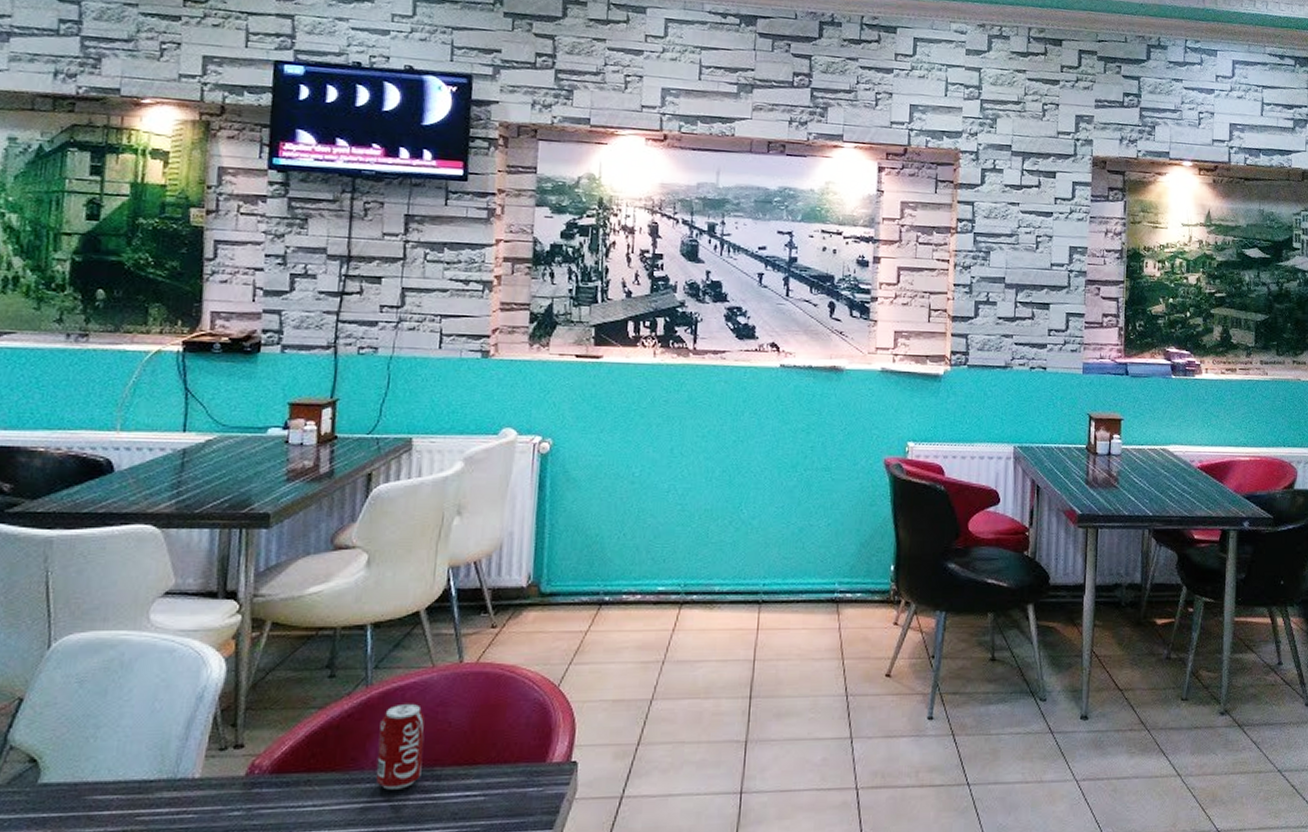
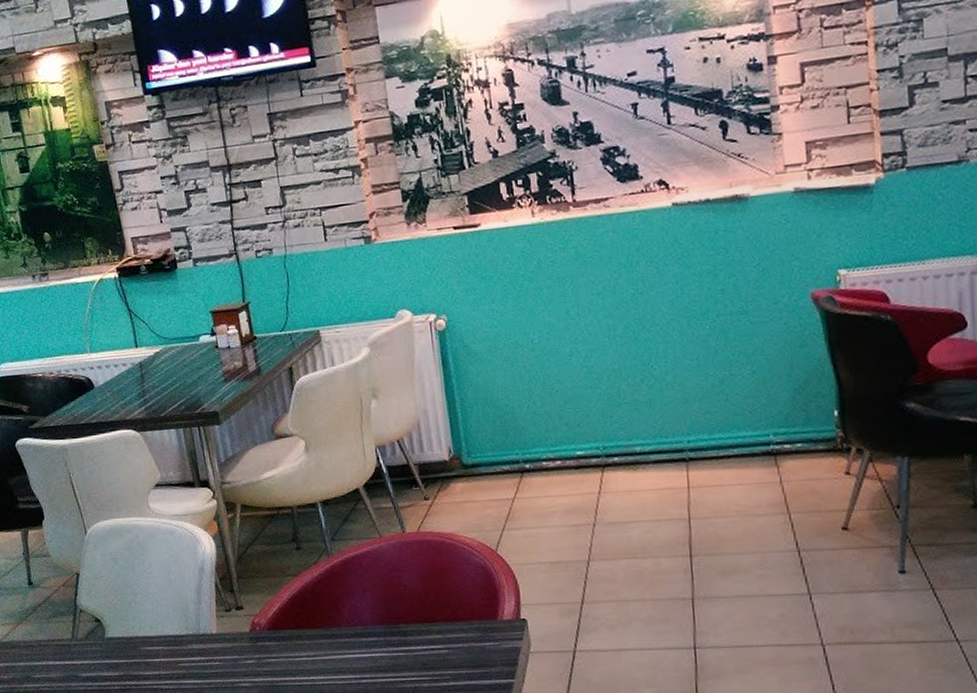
soda can: present [376,703,425,790] -> none [346,569,390,643]

